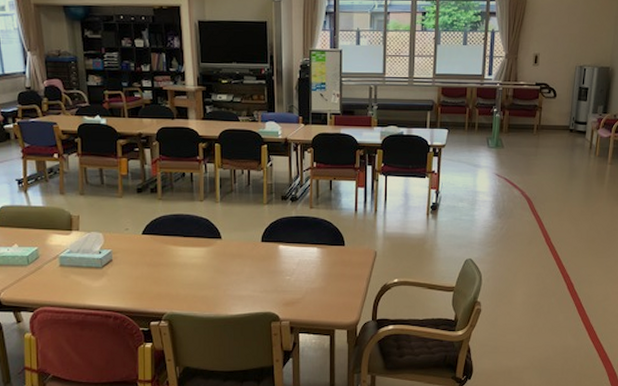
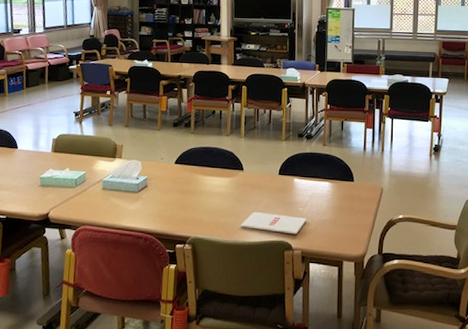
magazine: none [221,282,295,305] -> present [240,211,307,235]

